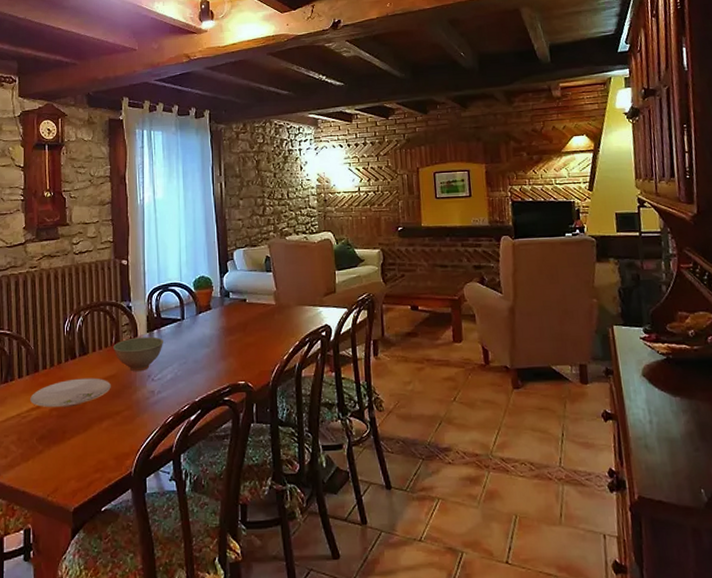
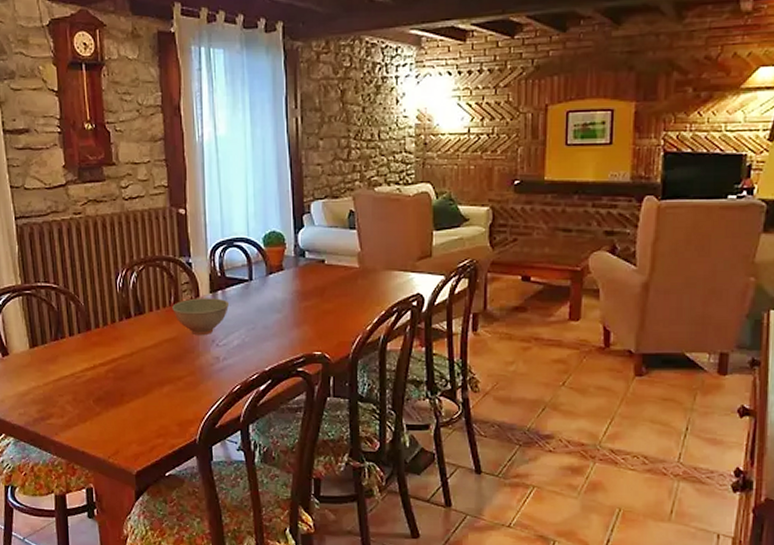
plate: present [30,378,111,408] -> none [84,339,171,370]

